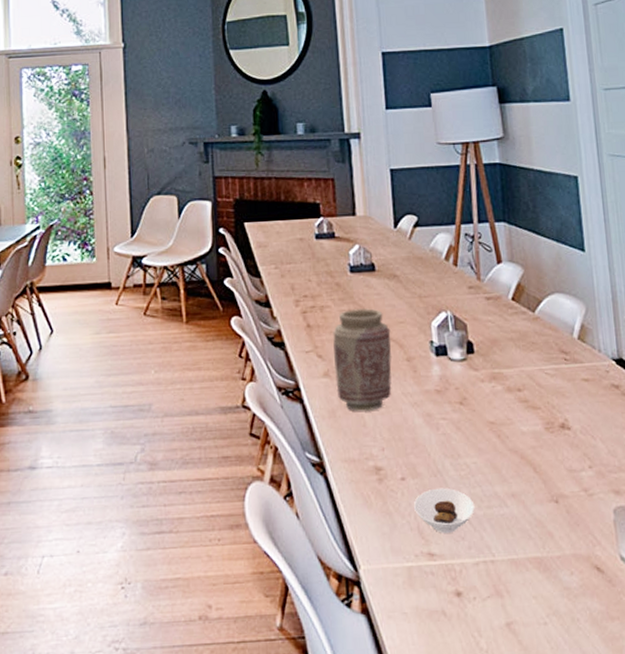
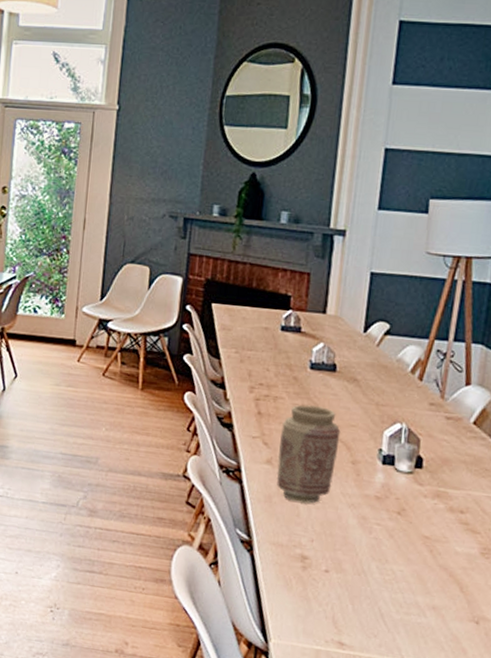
saucer: present [414,488,475,533] -> none [333,586,393,629]

